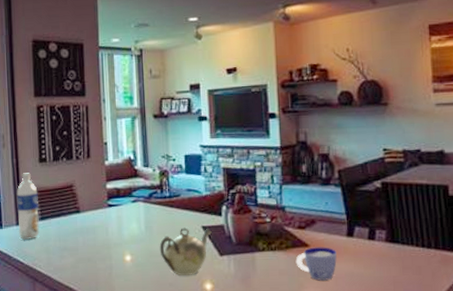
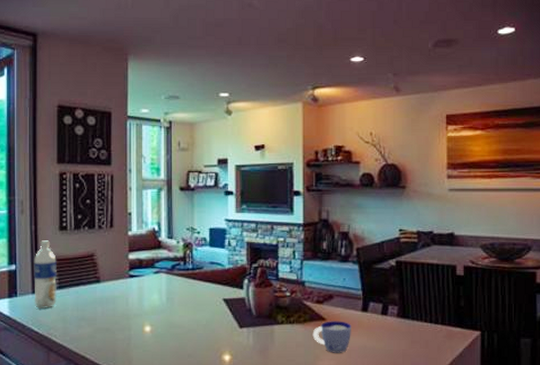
teapot: present [159,227,212,275] -> none [180,299,233,347]

